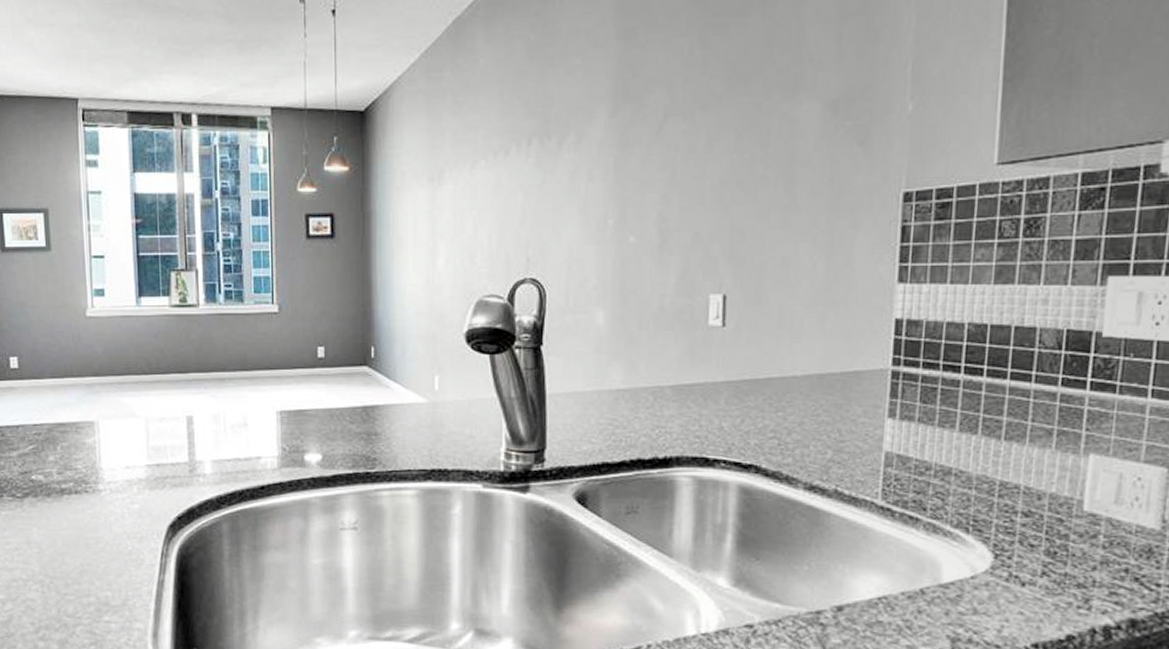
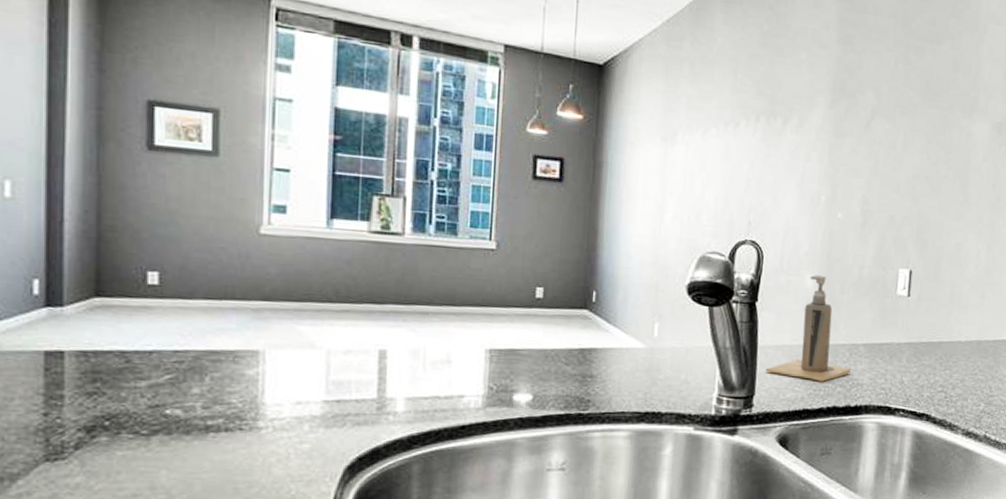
soap dispenser: none [556,310,657,431] -> present [765,274,852,382]

